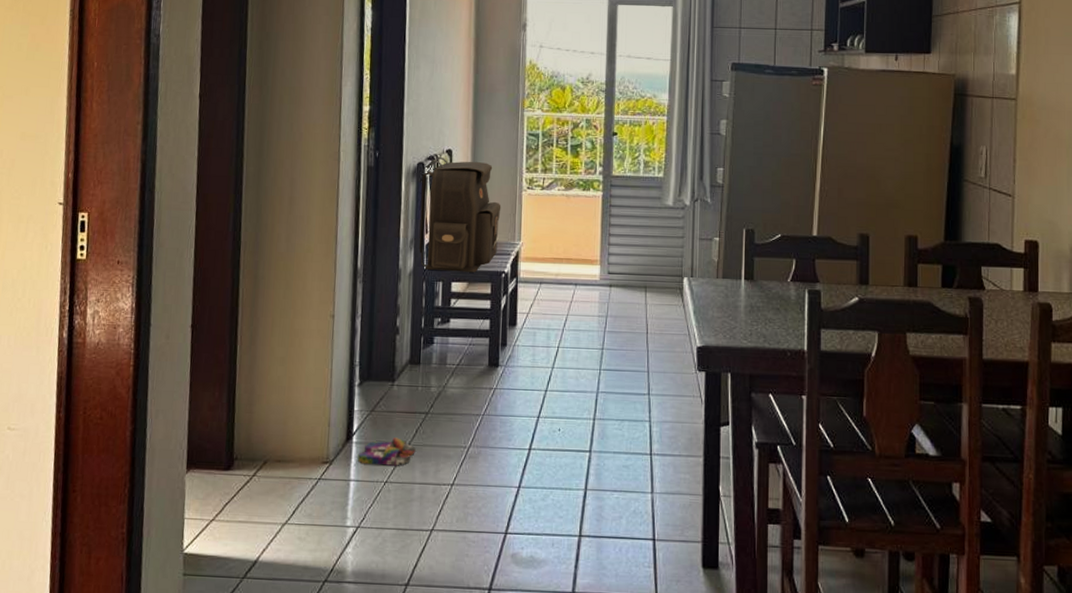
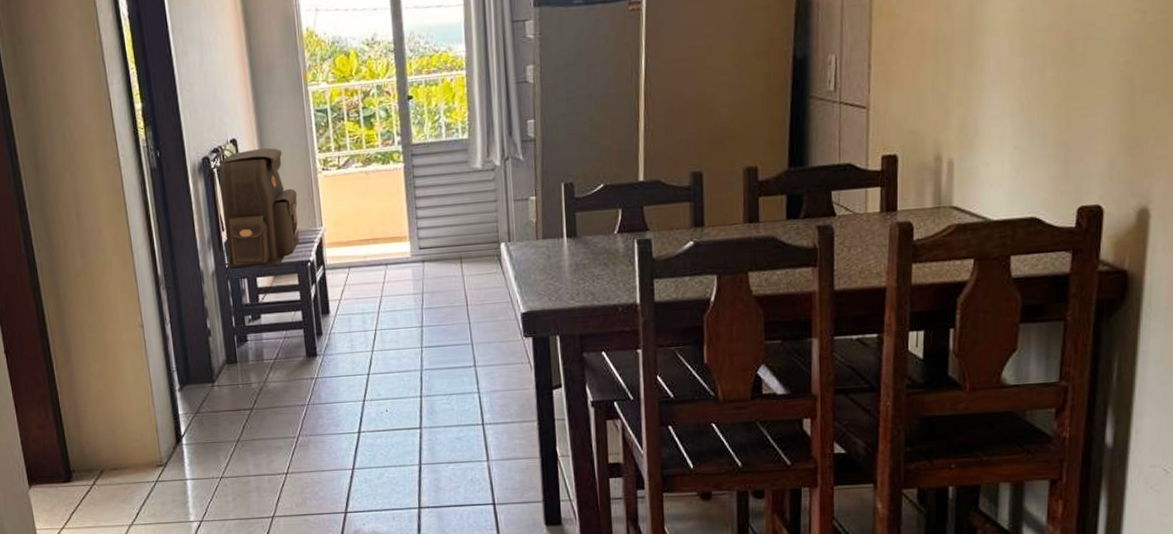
slippers: present [357,437,416,466] -> none [189,435,246,463]

